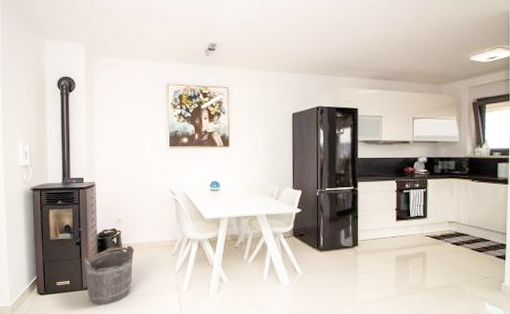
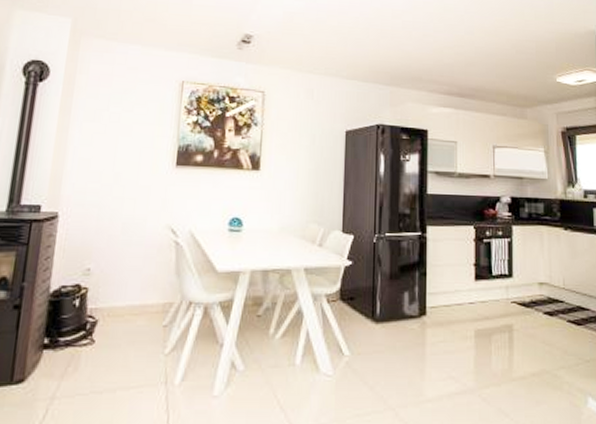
bucket: present [84,246,135,305] -> none [19,311,106,410]

